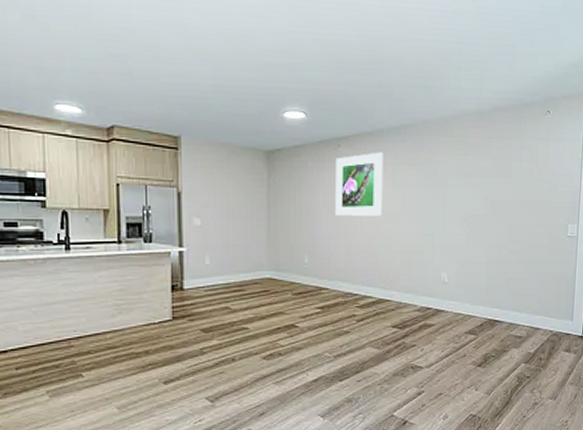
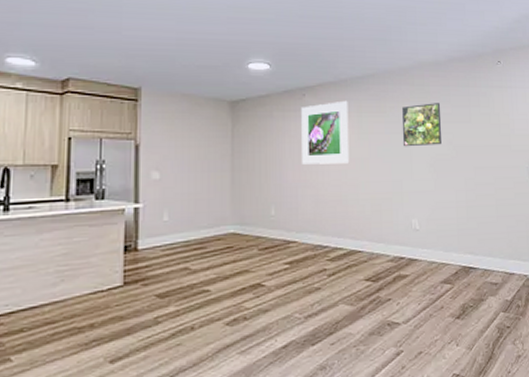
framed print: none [437,156,480,201] -> present [402,103,442,147]

